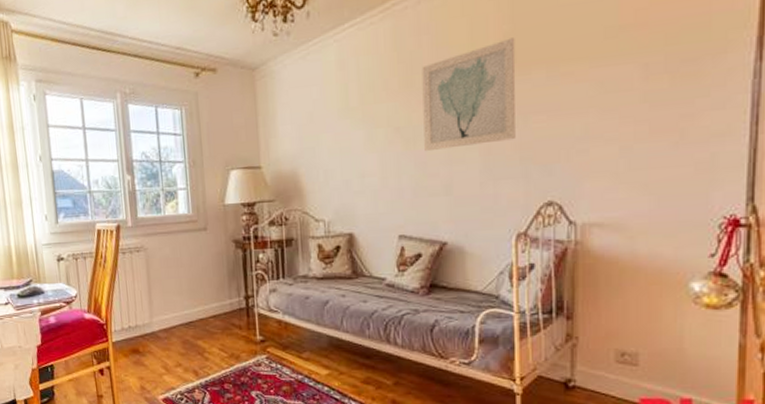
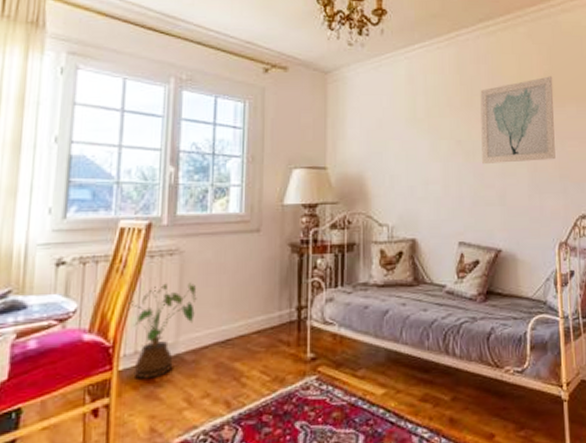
house plant: none [112,274,162,349] -> present [128,282,197,379]

